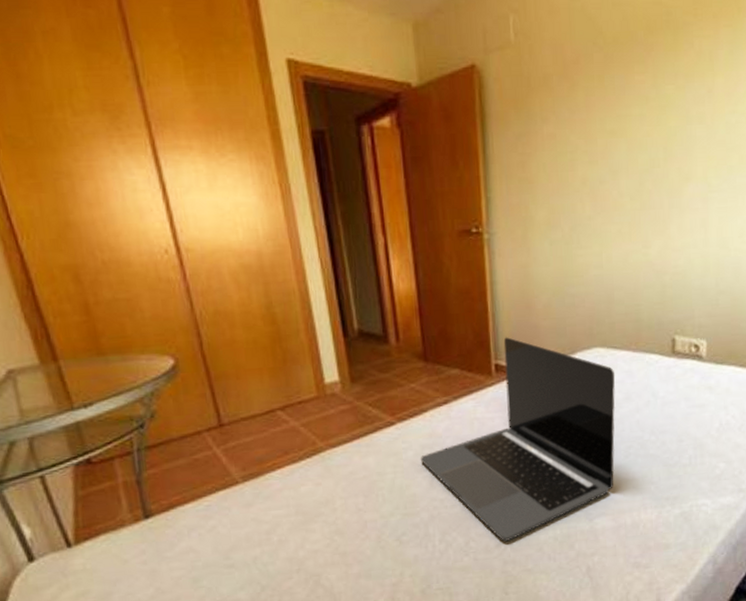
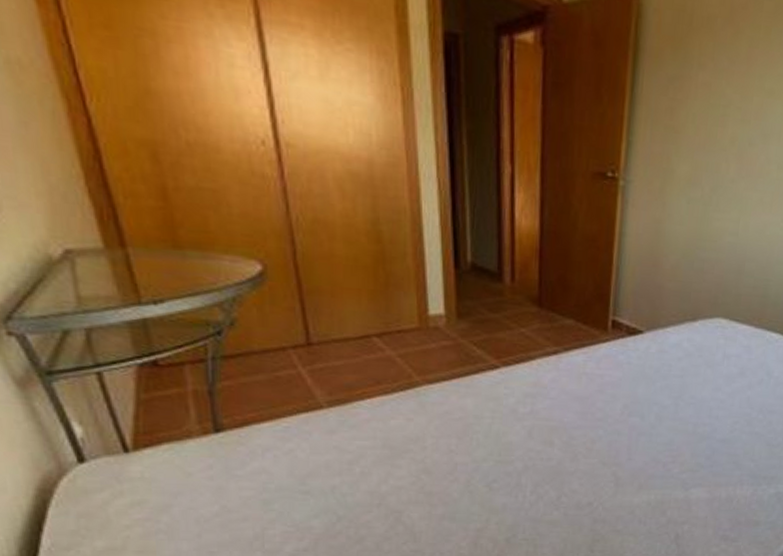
laptop: present [421,337,616,541] -> none [522,293,734,500]

